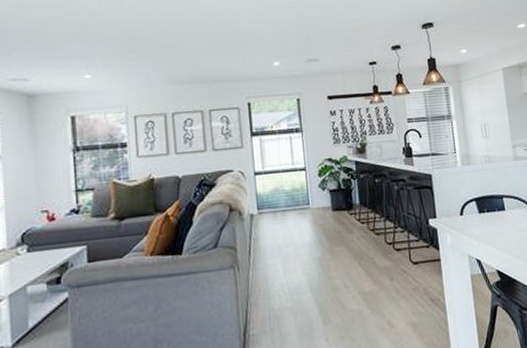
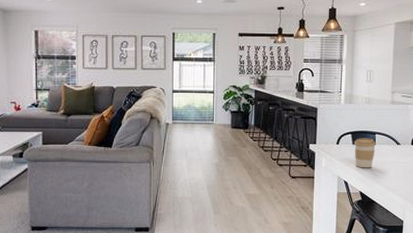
coffee cup: none [479,203,506,241] -> present [353,138,376,168]

